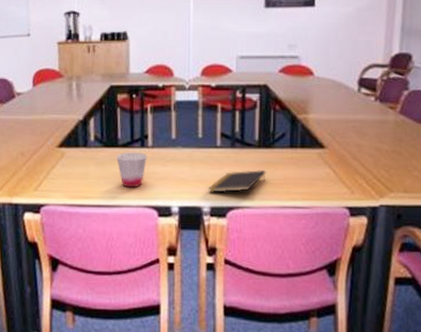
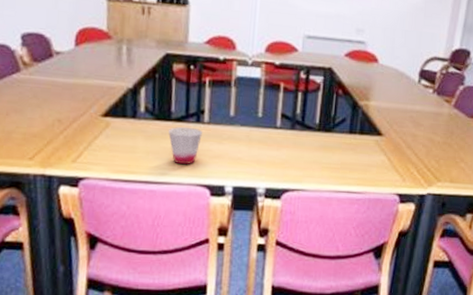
notepad: present [208,170,266,193] -> none [264,153,324,174]

